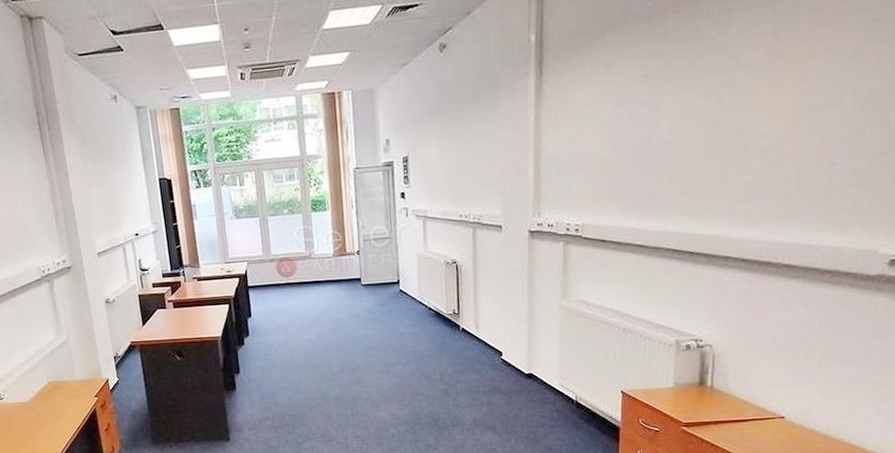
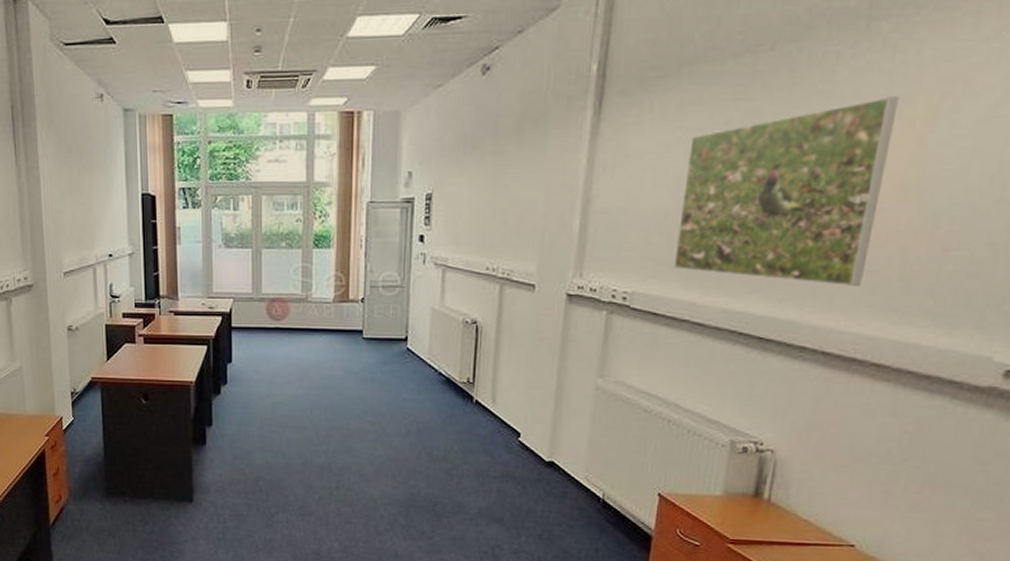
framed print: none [614,42,783,203] -> present [673,96,899,286]

